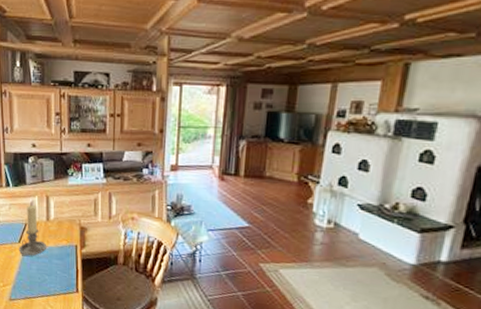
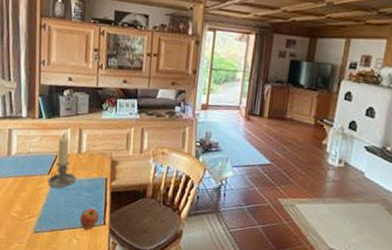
apple: none [52,275,71,298] -> present [79,208,99,230]

